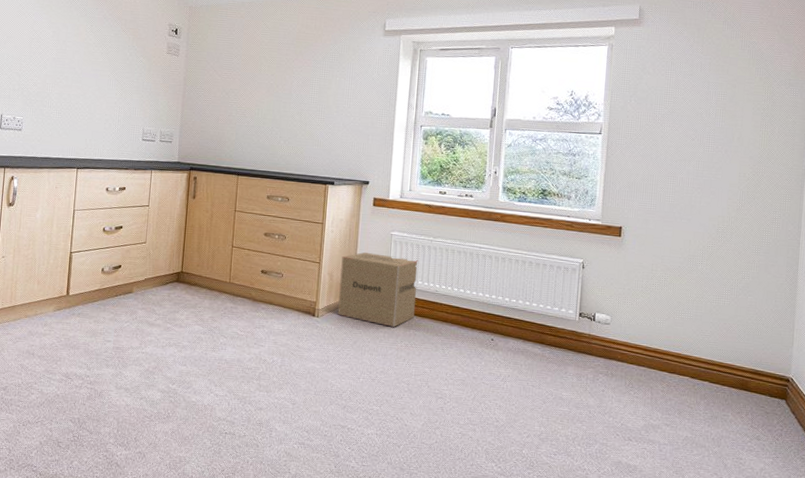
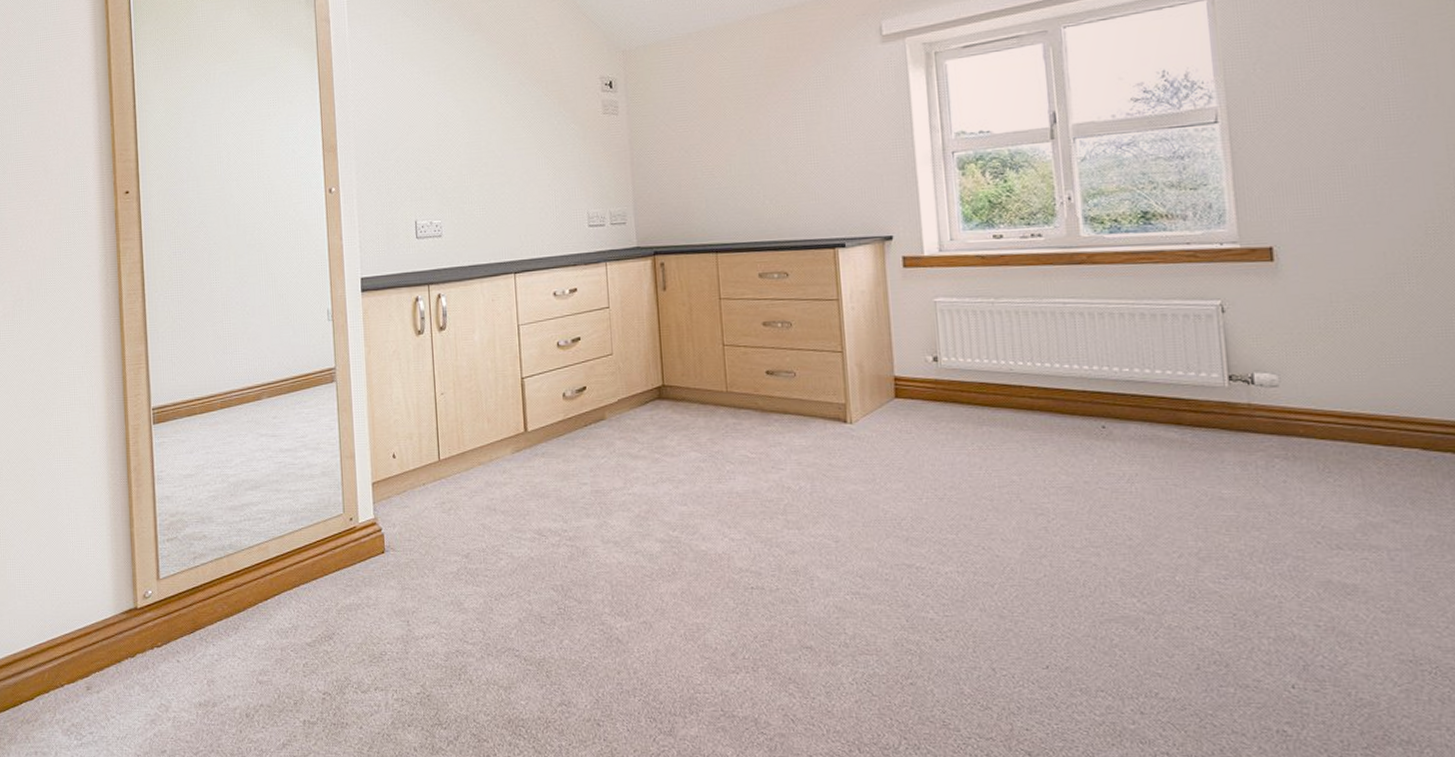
cardboard box: present [337,252,418,327] -> none [871,330,986,425]

